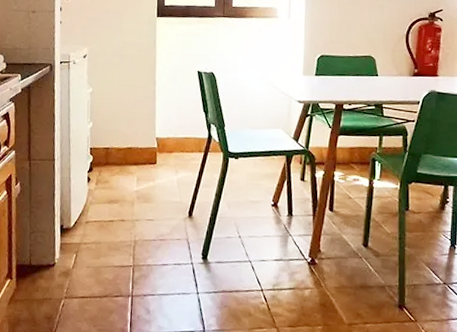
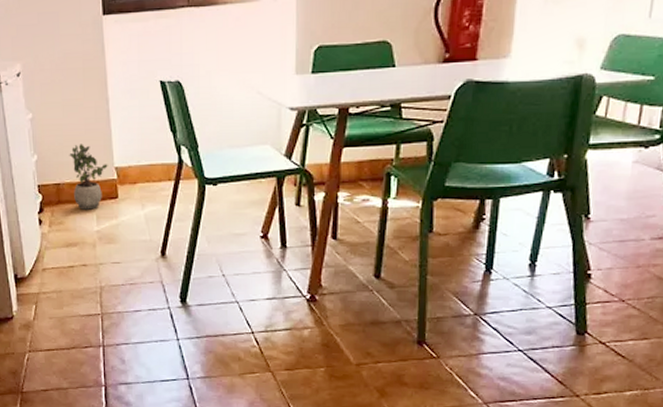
potted plant: none [119,116,151,172] -> present [69,144,108,210]

